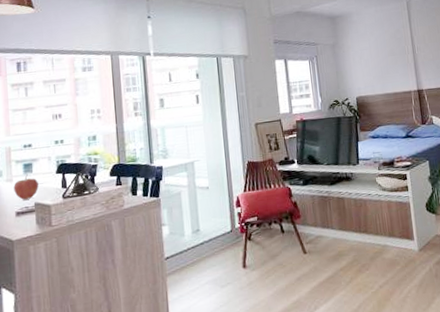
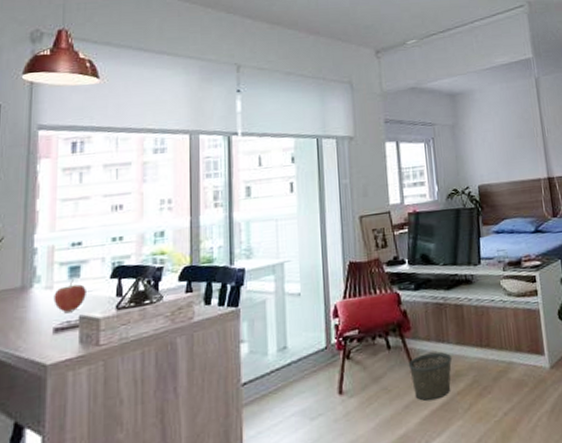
basket: none [299,236,336,275] -> present [408,352,453,401]

